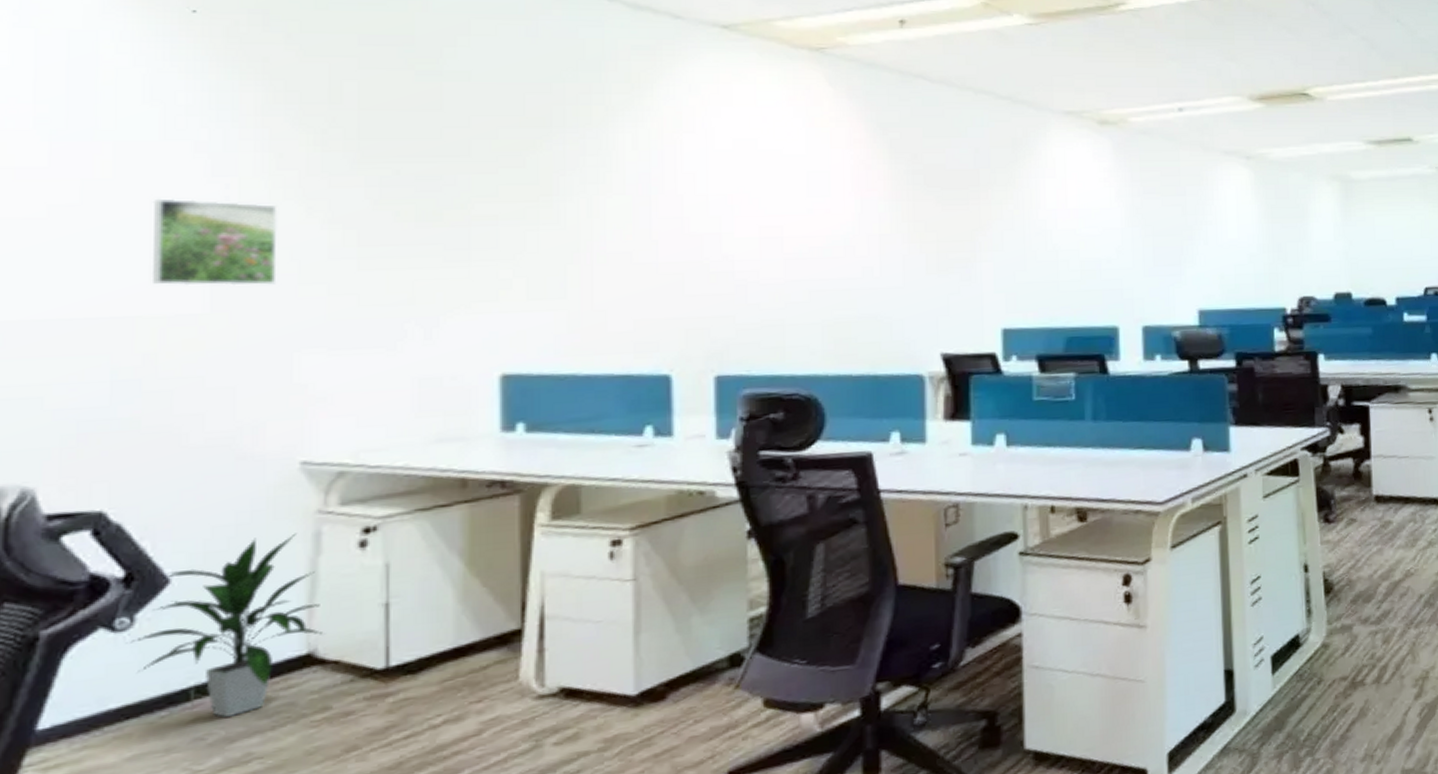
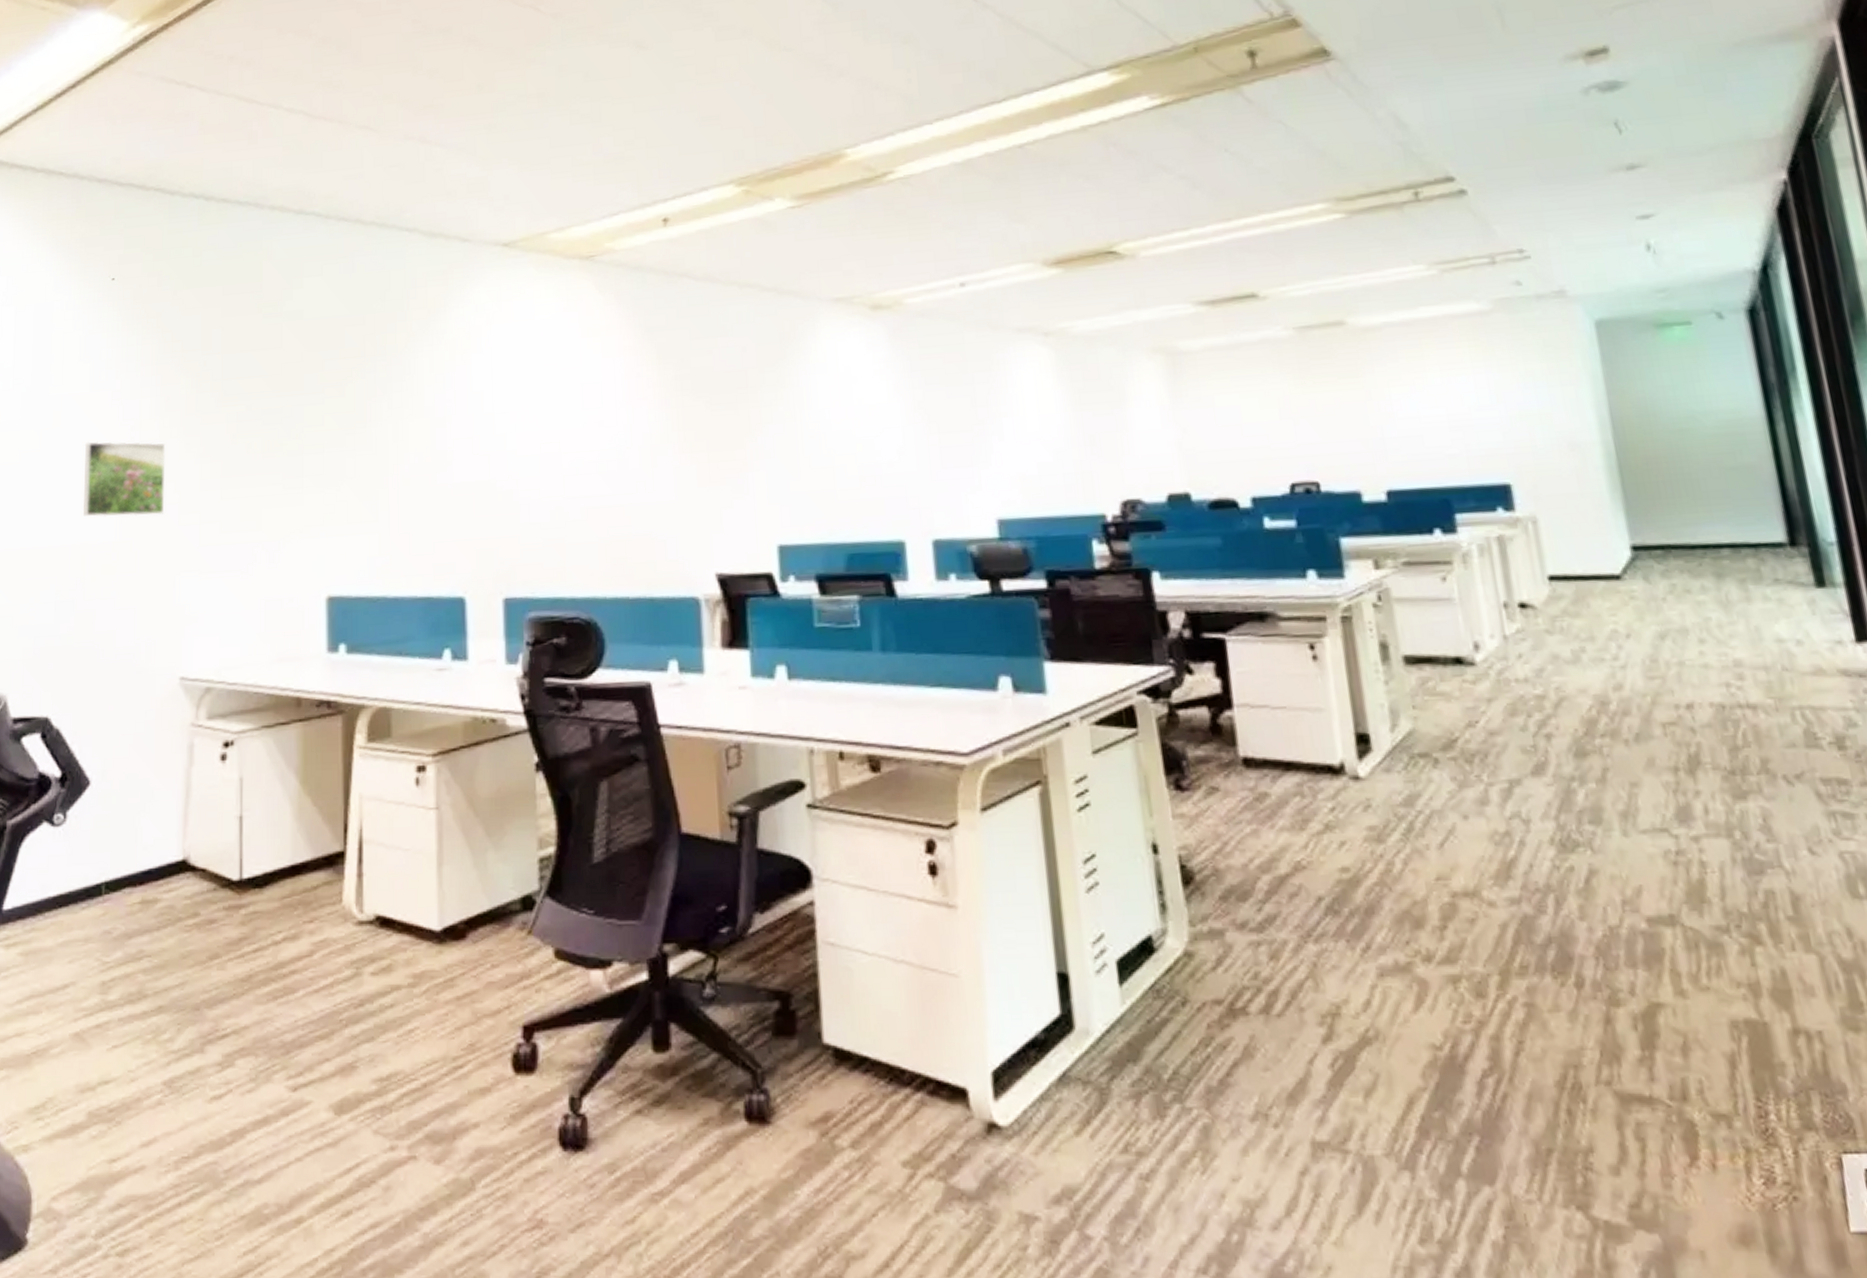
indoor plant: present [126,533,324,717] -> none [61,744,195,914]

